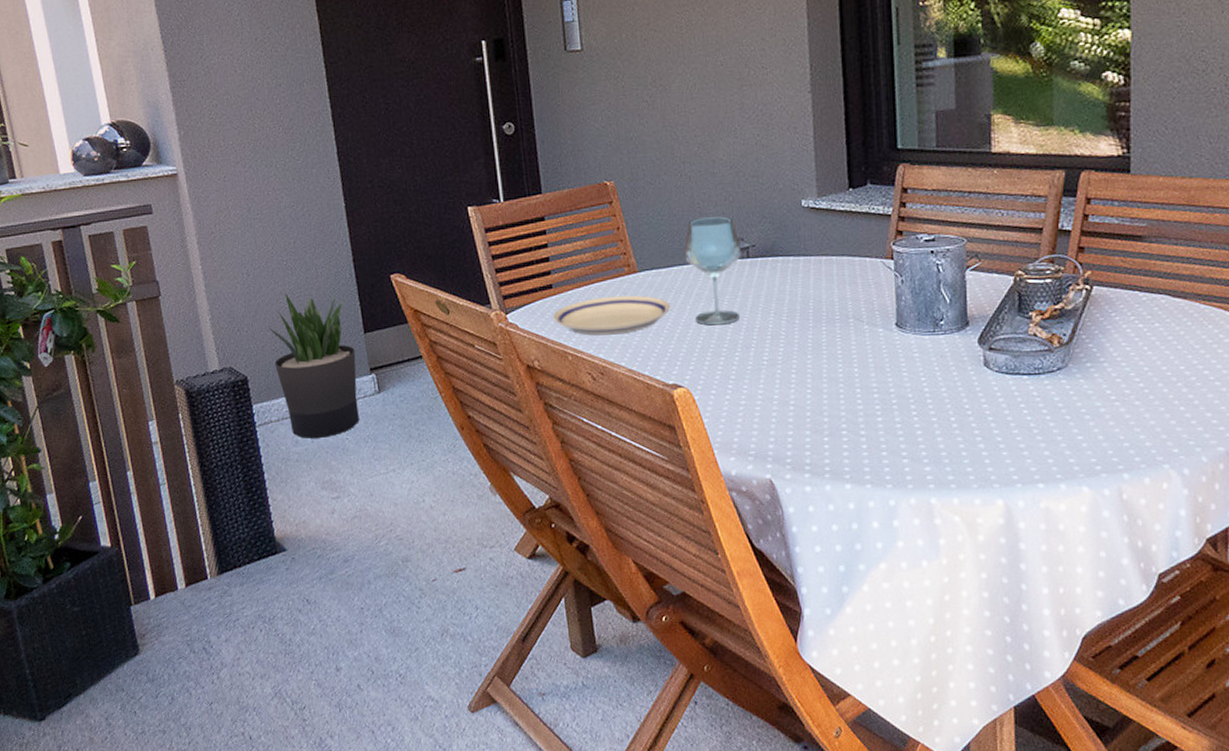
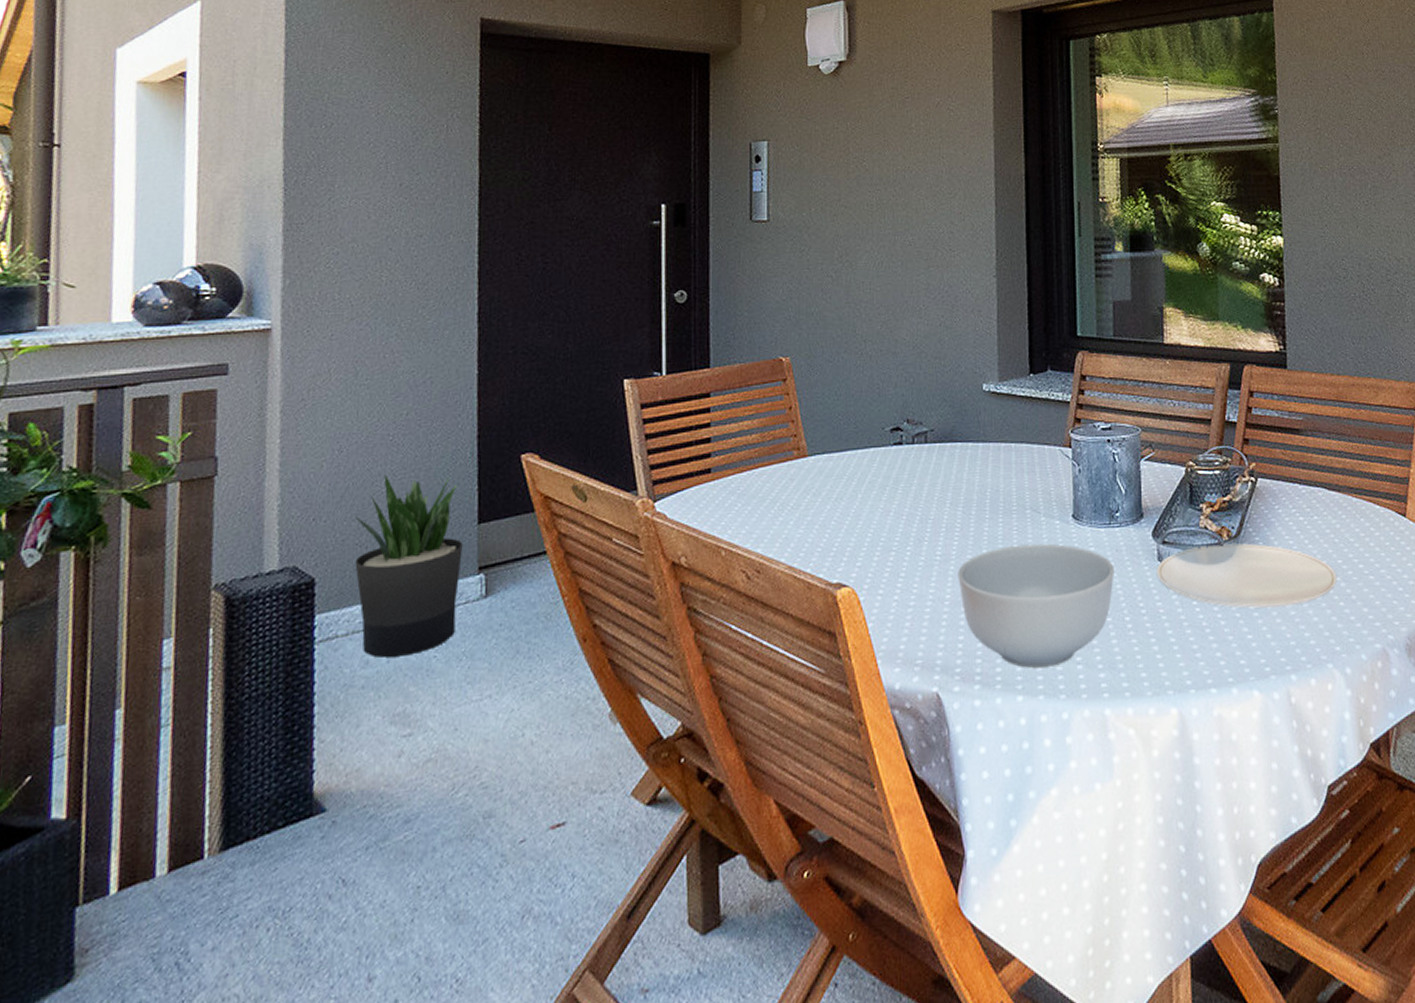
plate: present [553,295,670,336] -> none [708,481,840,527]
wine glass: present [684,216,741,326] -> none [859,398,919,517]
bowl: none [784,350,939,460] -> present [958,543,1114,668]
plate: none [982,350,1178,411] -> present [1156,543,1337,608]

